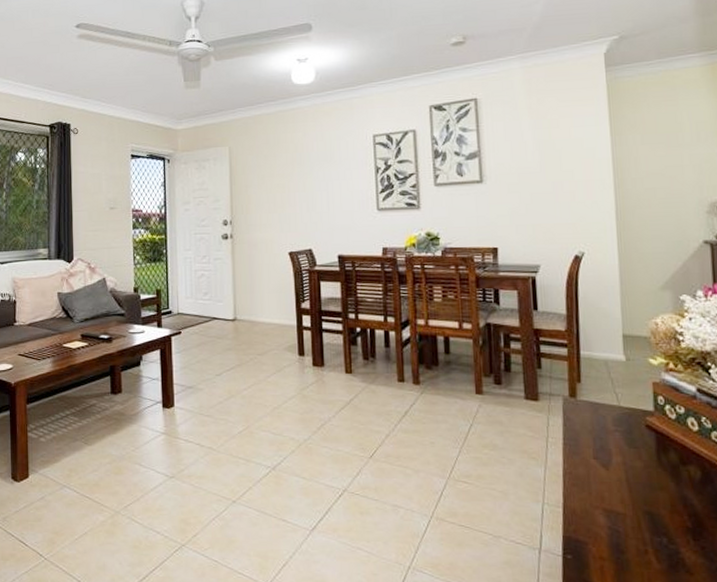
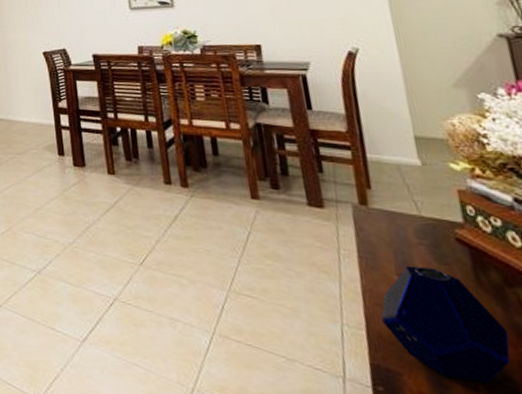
speaker: none [577,450,677,547] -> present [381,265,511,383]

